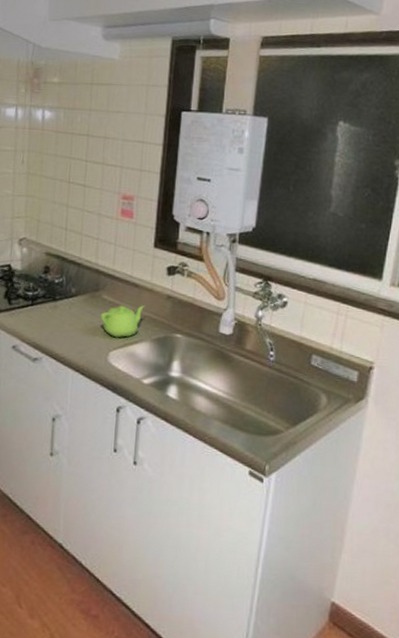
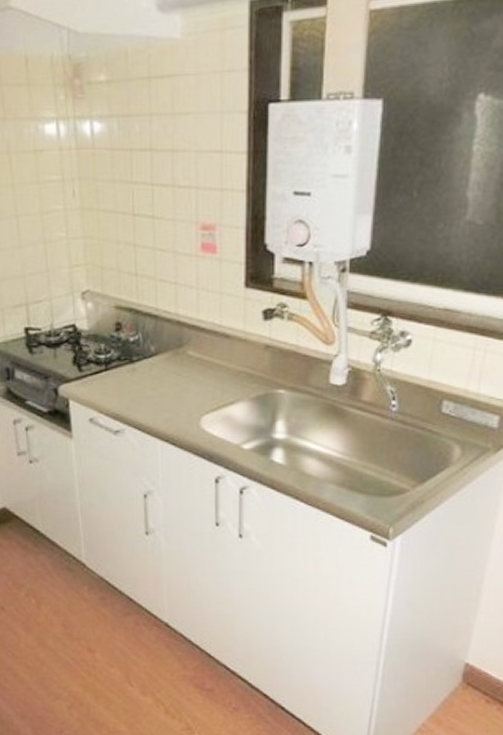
teapot: present [100,305,145,338] -> none [187,359,239,400]

